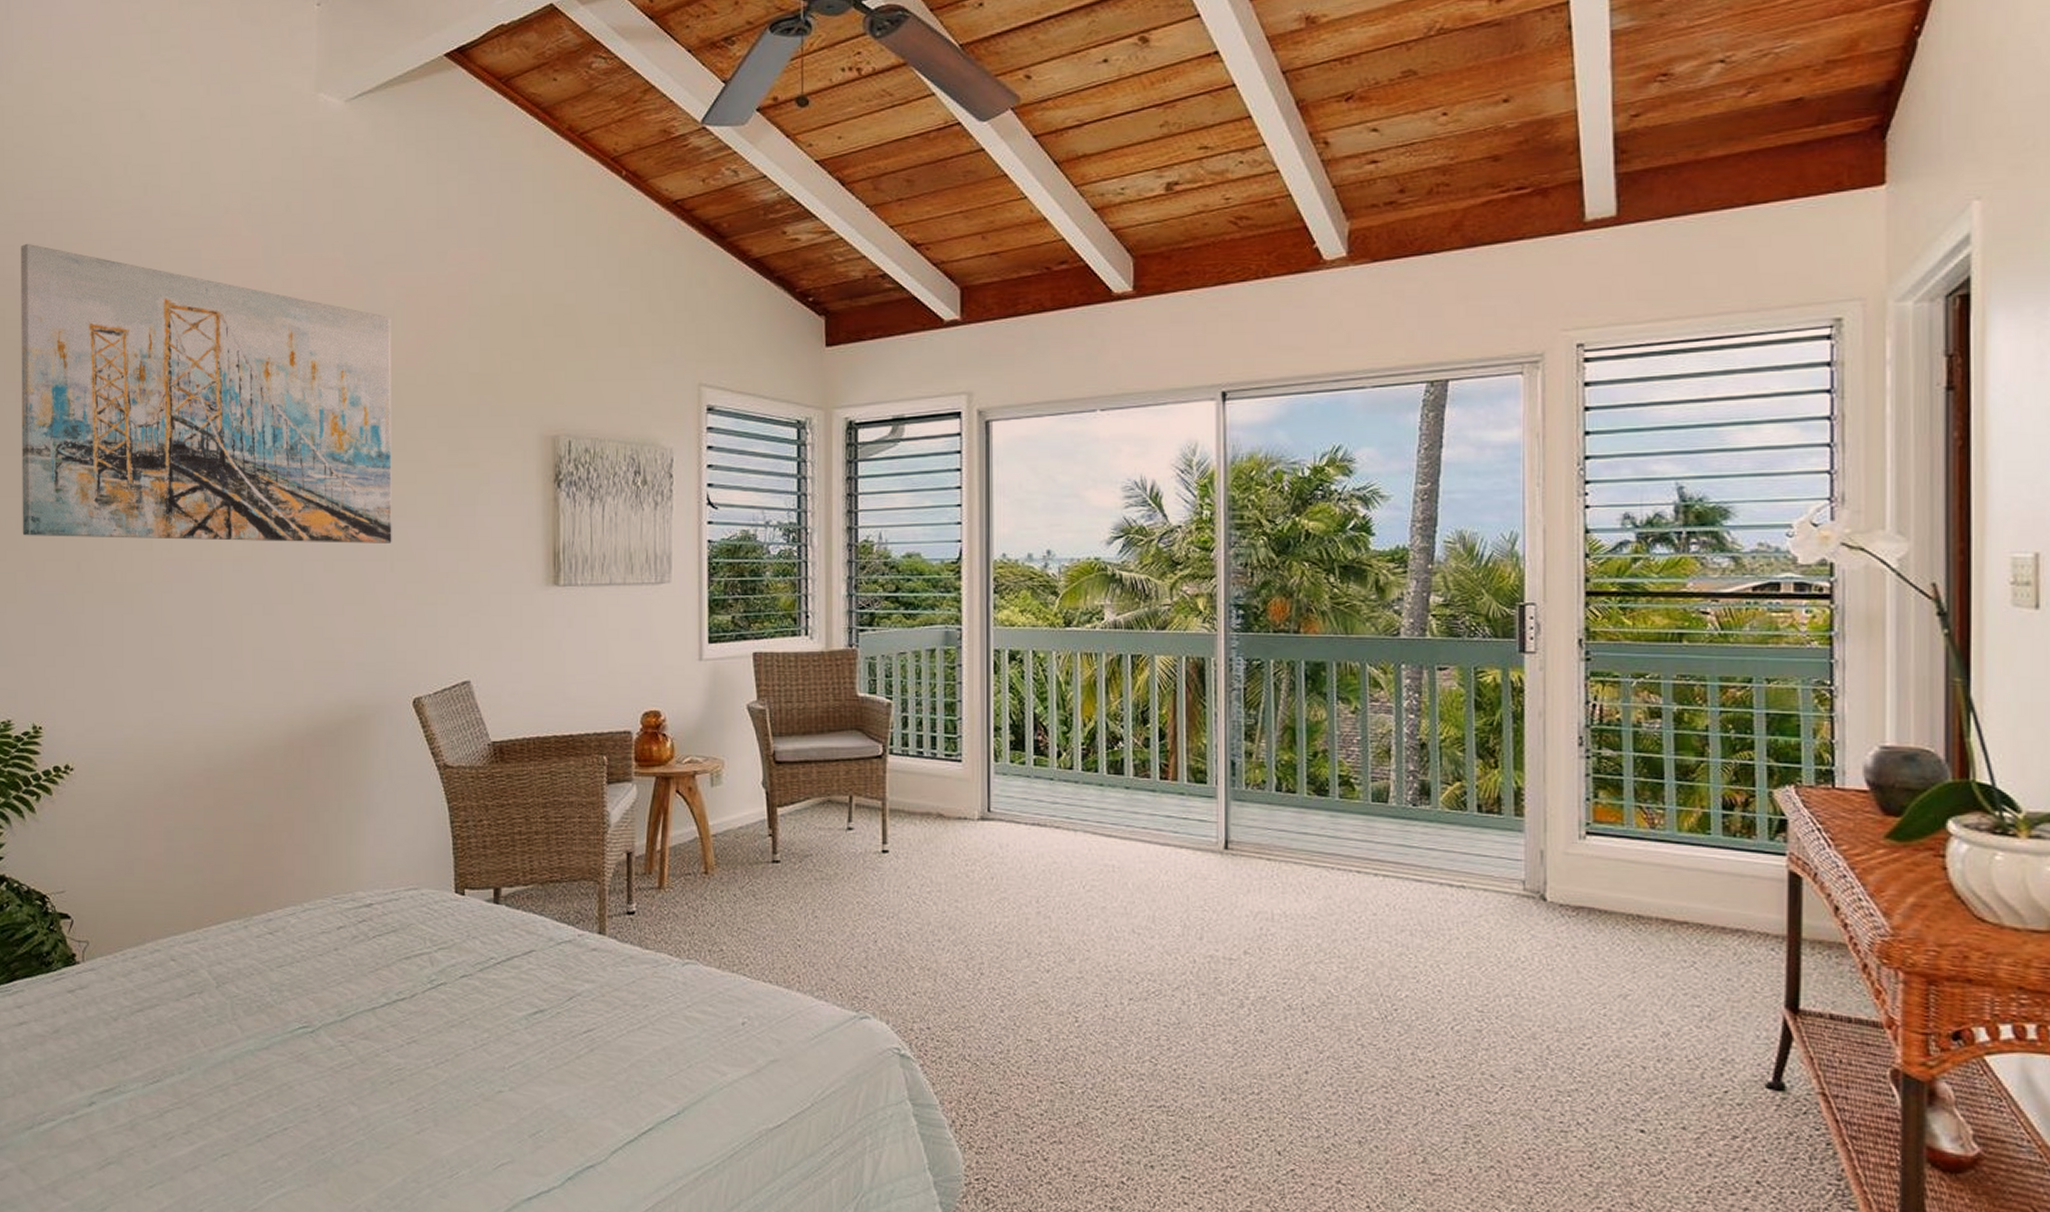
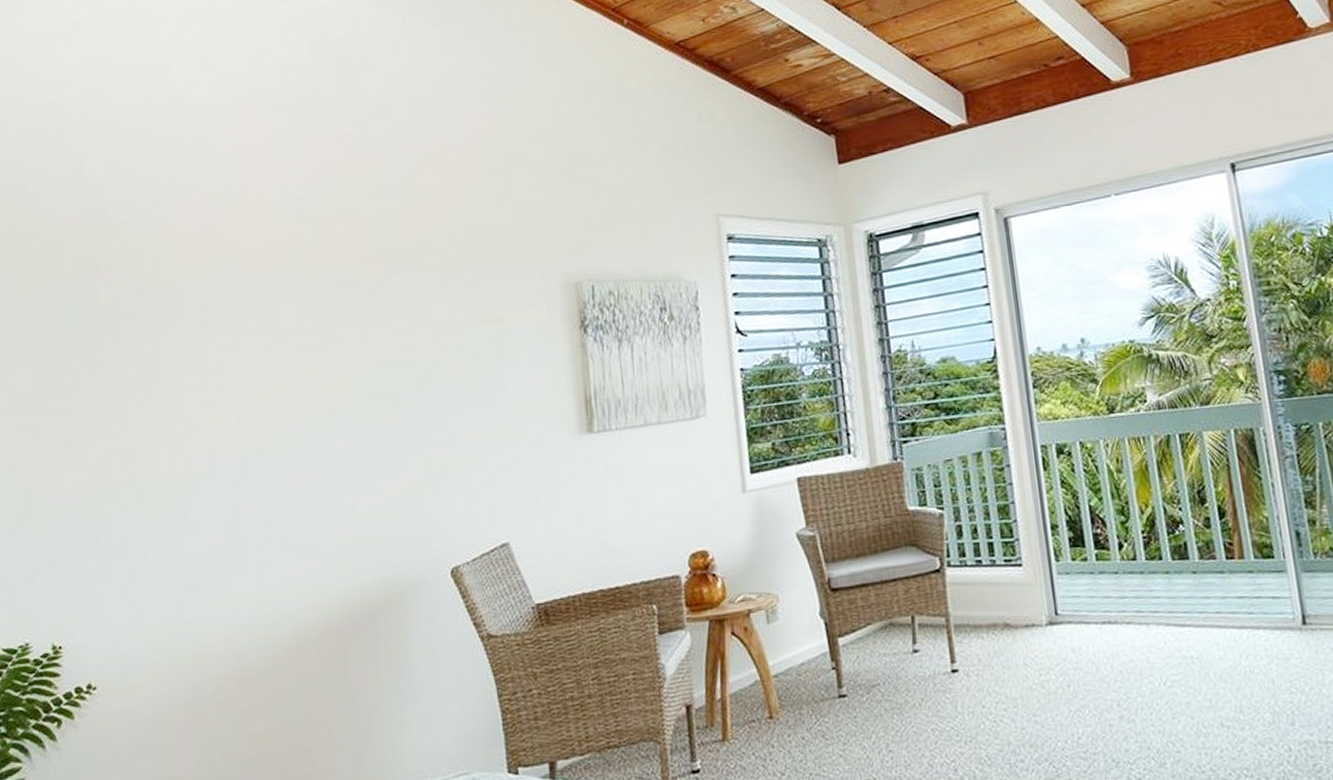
wall art: present [20,243,392,543] -> none [32,153,420,447]

